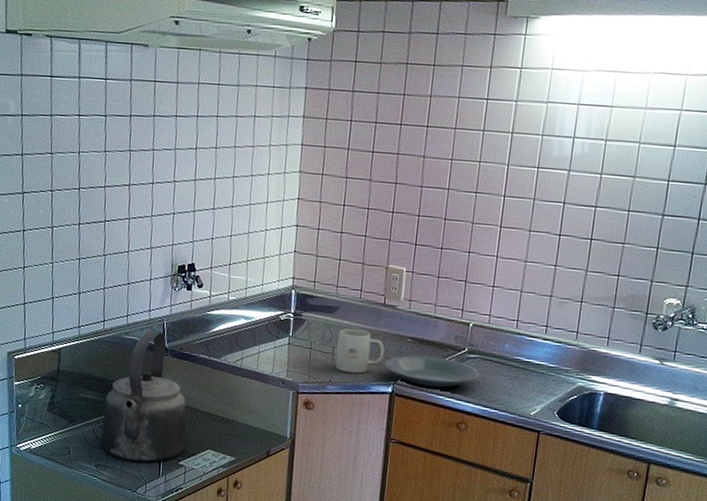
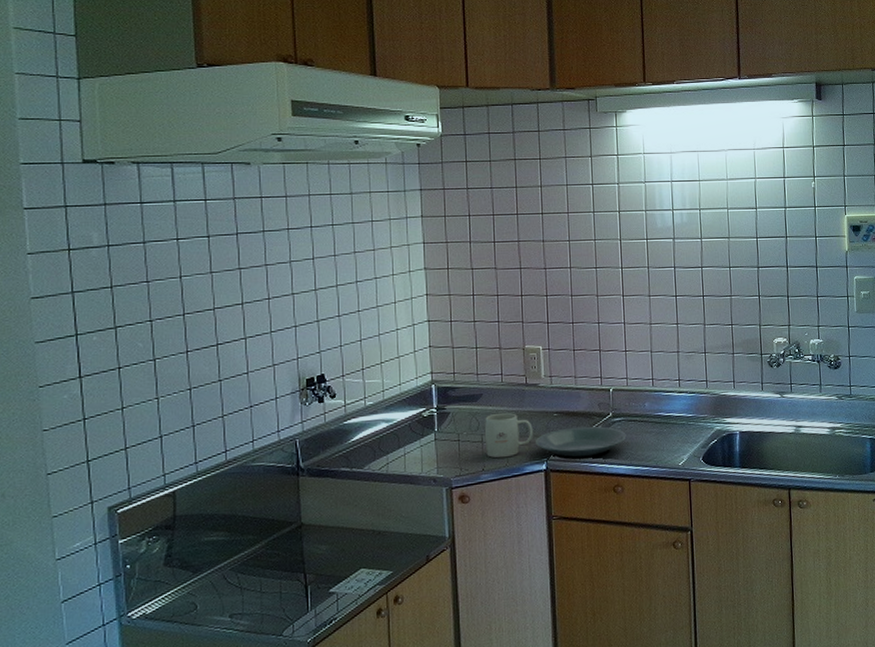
kettle: present [101,331,187,463] -> none [234,452,336,602]

